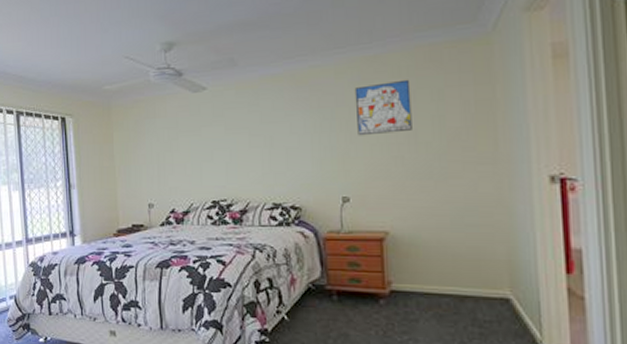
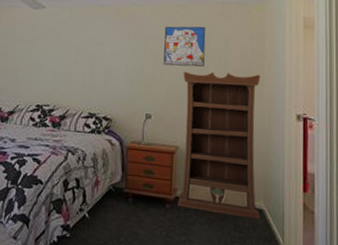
bookcase: none [385,130,506,310] -> present [178,71,261,219]

